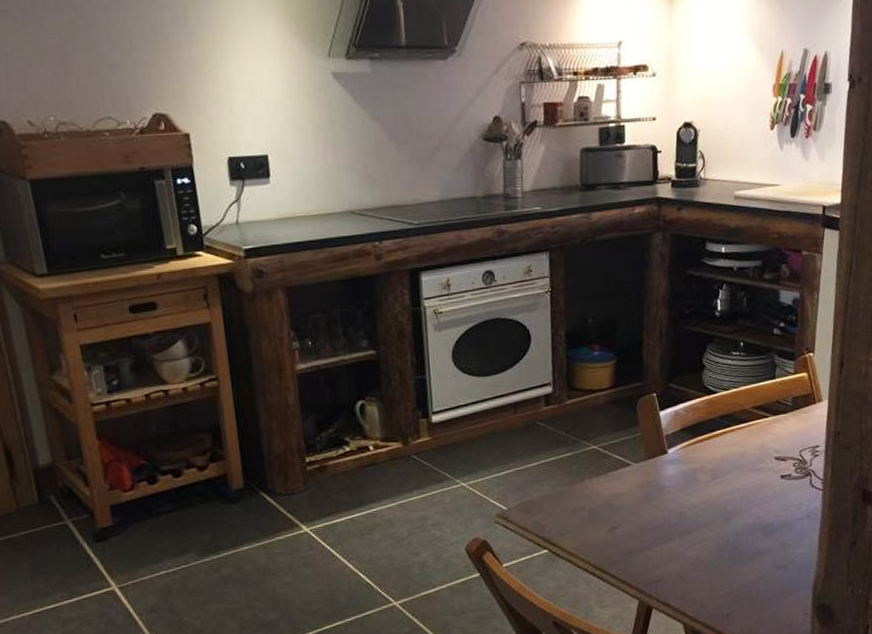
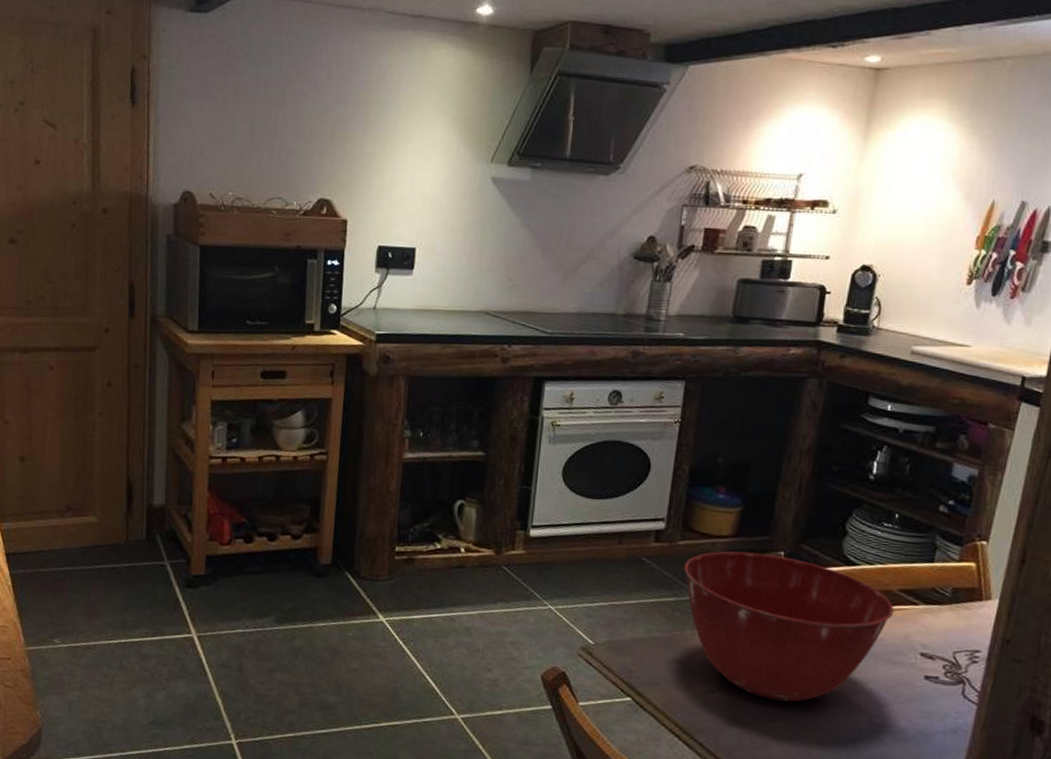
mixing bowl: none [574,397,750,524] -> present [683,551,894,702]

